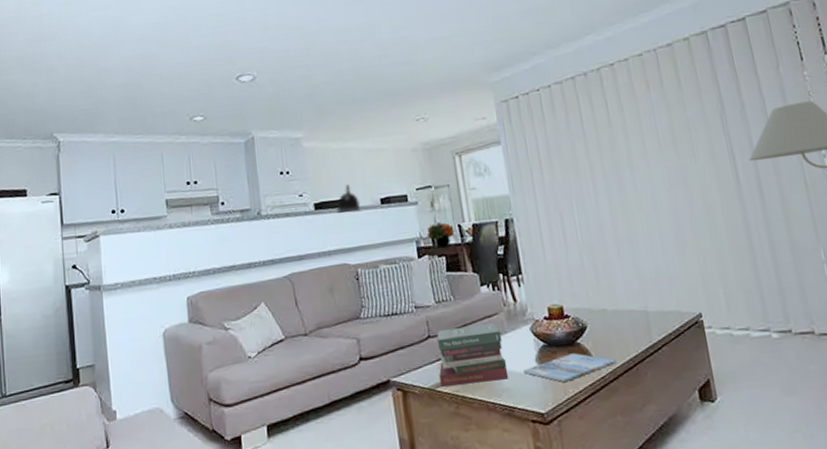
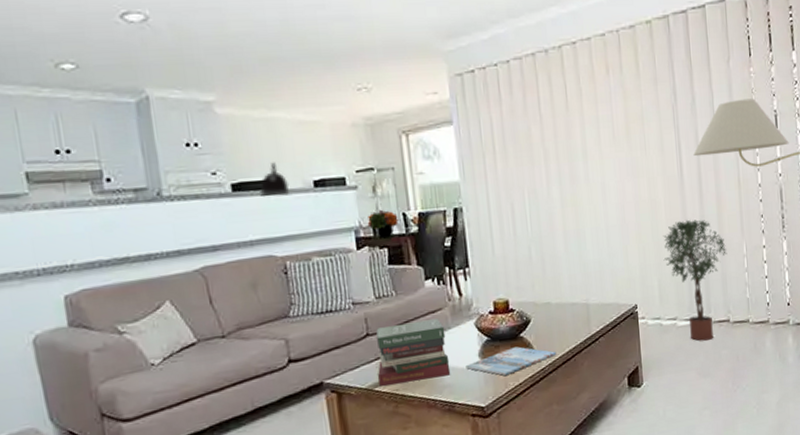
potted tree: none [723,224,802,354] -> present [663,219,727,341]

